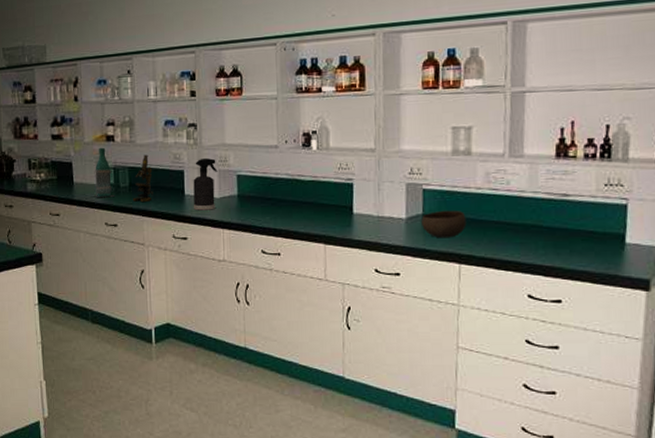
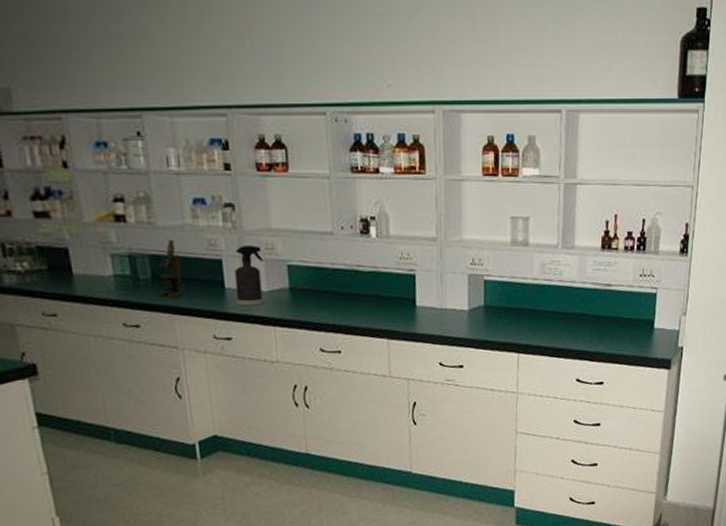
bottle: present [94,147,114,198] -> none [102,229,133,294]
bowl: present [421,210,467,239] -> none [483,301,524,329]

